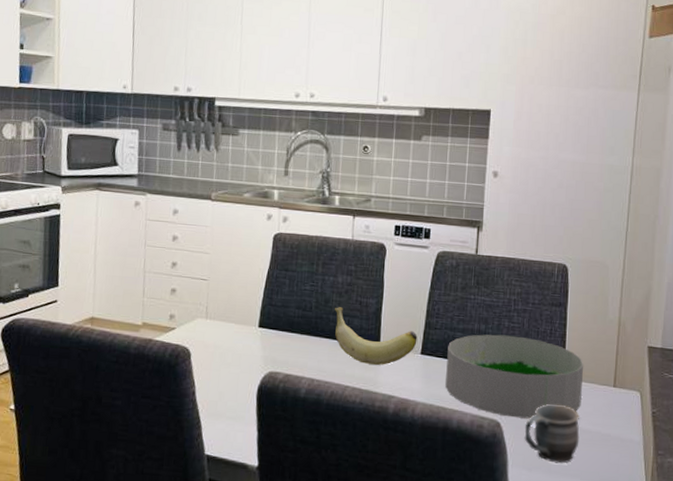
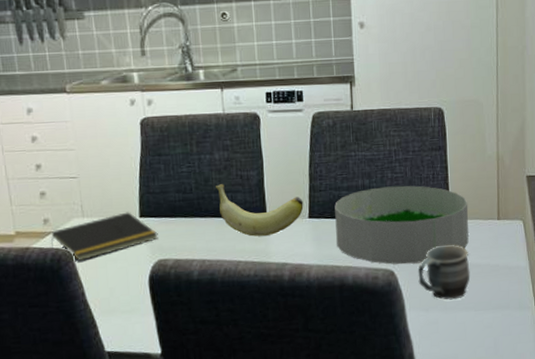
notepad: none [172,320,273,361] -> present [51,212,158,262]

